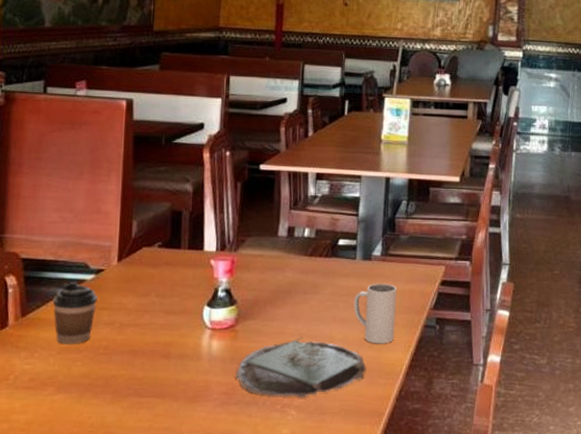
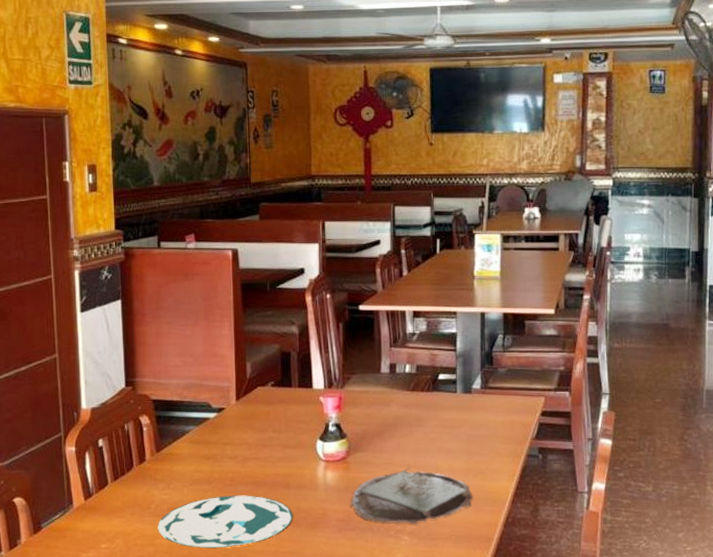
plate: none [15,365,171,425] -> present [158,495,293,549]
coffee cup: present [52,282,97,345] -> none [182,420,221,477]
mug: present [353,284,396,344] -> none [456,416,499,473]

